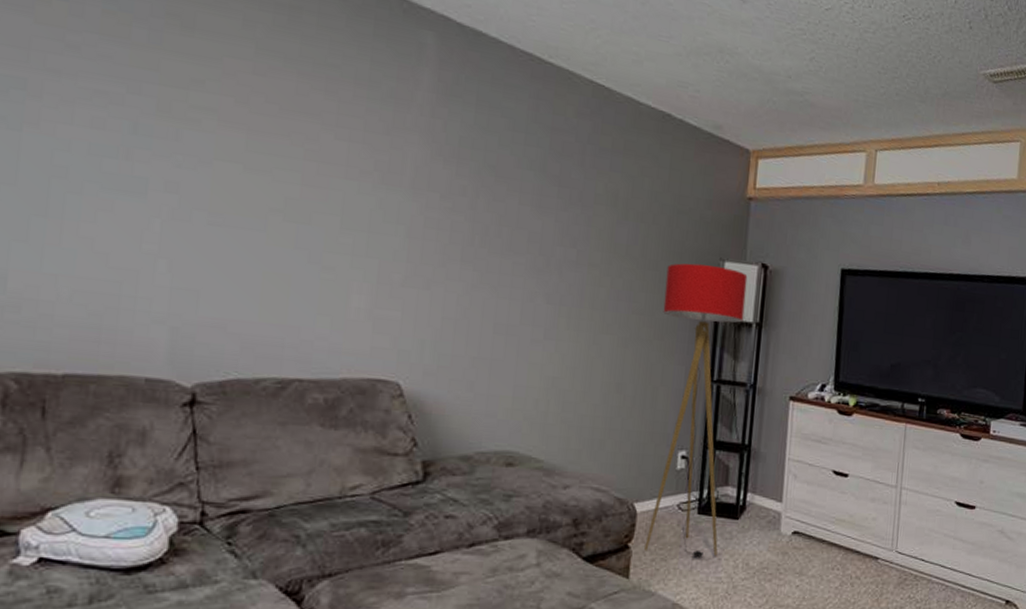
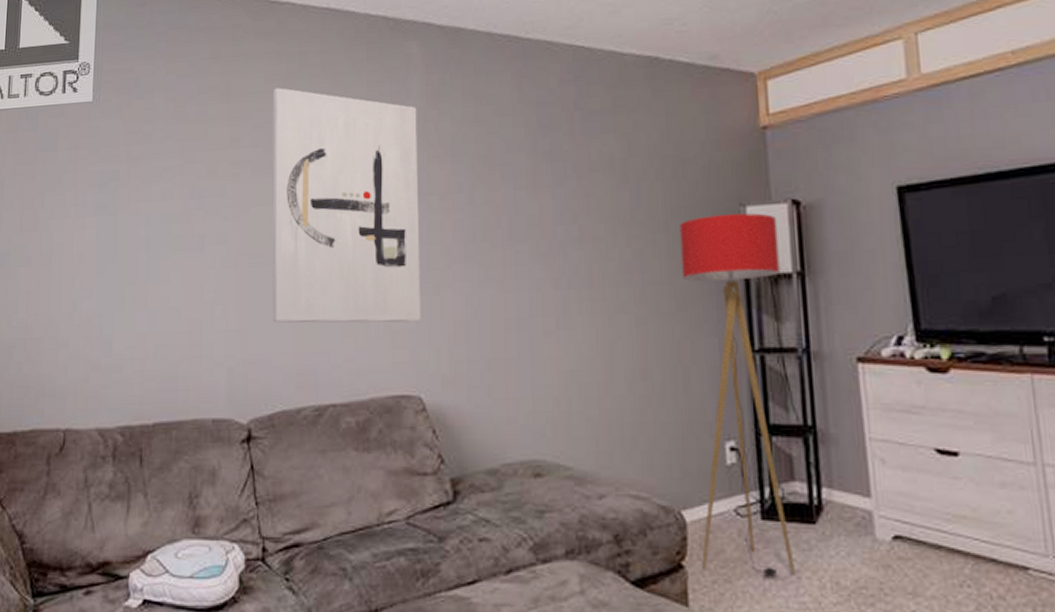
wall art: none [232,36,425,312] -> present [272,87,420,323]

